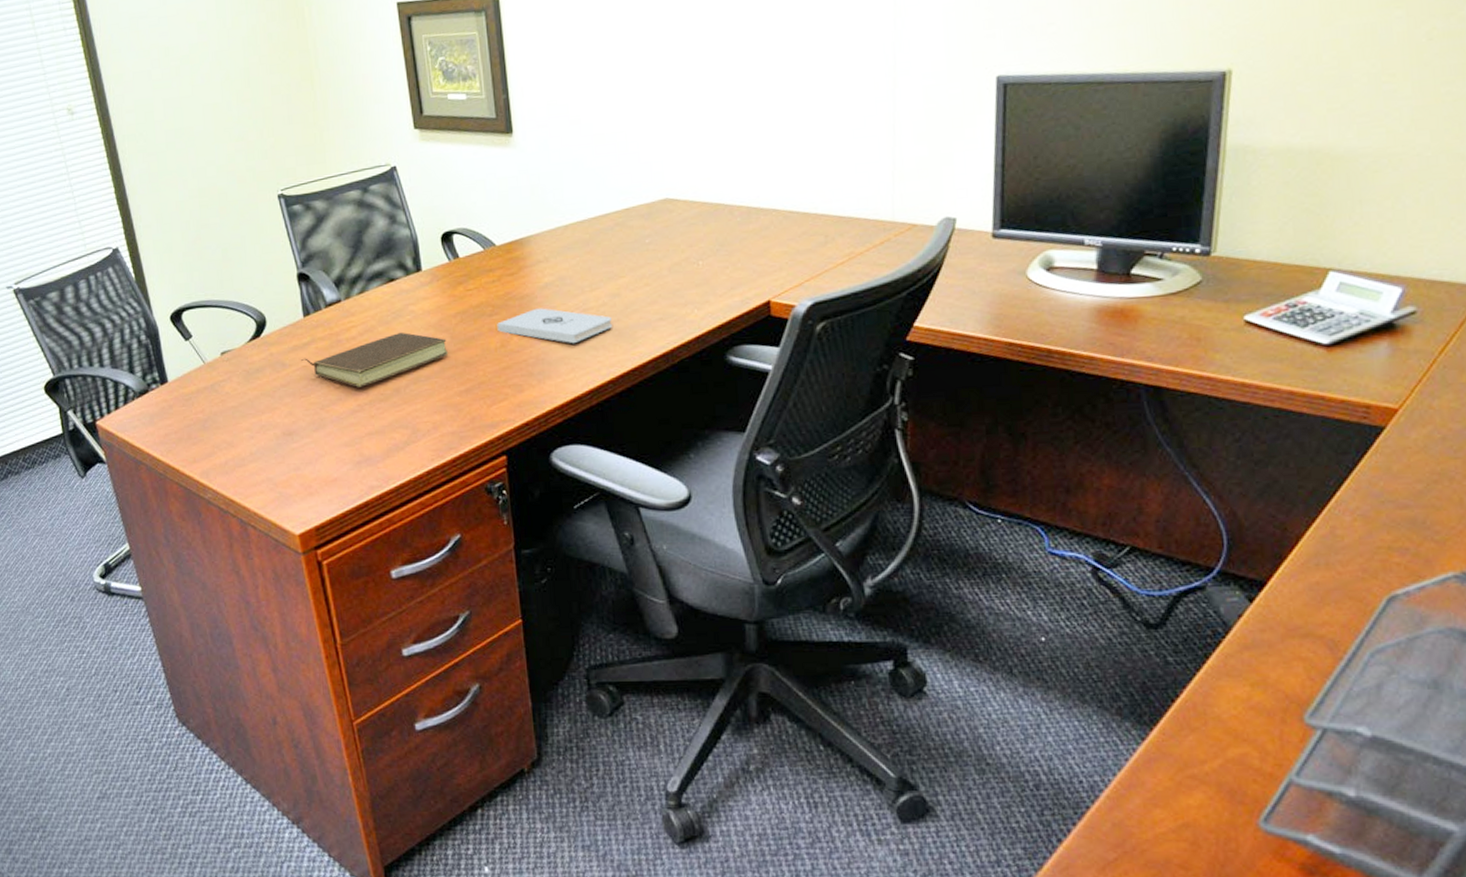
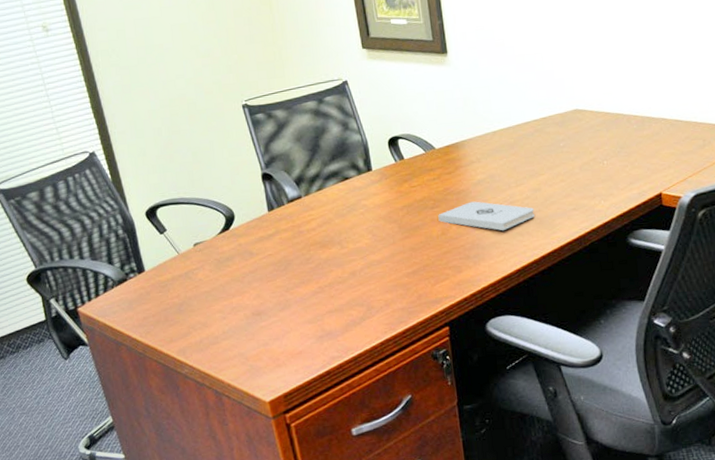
book: present [301,332,448,387] -> none [267,224,396,272]

